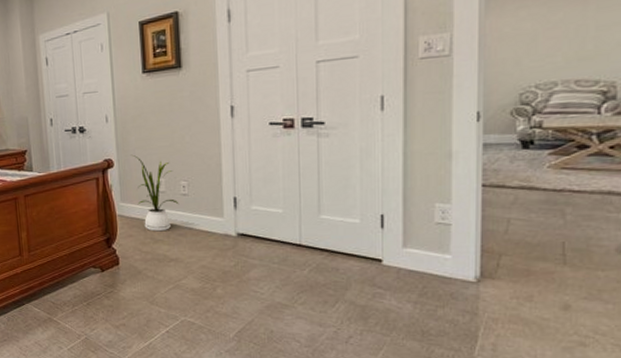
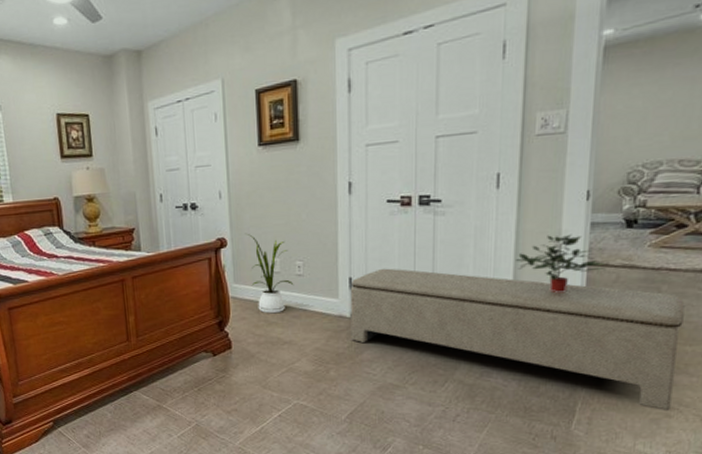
bench: none [235,188,593,338] -> present [350,268,685,410]
potted plant: none [405,155,502,215] -> present [516,234,606,293]

